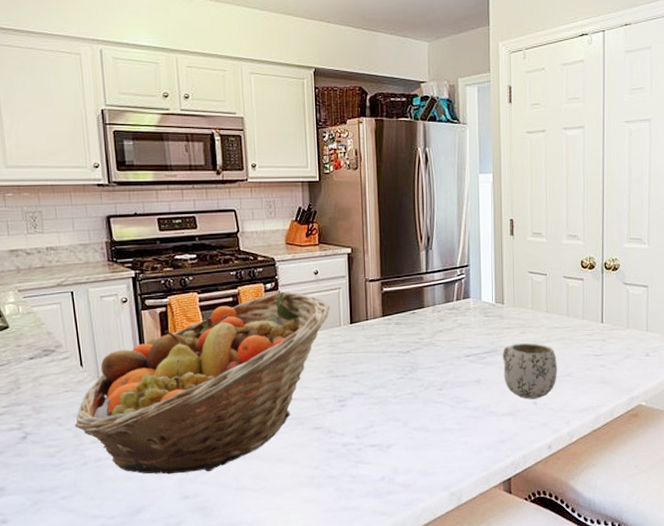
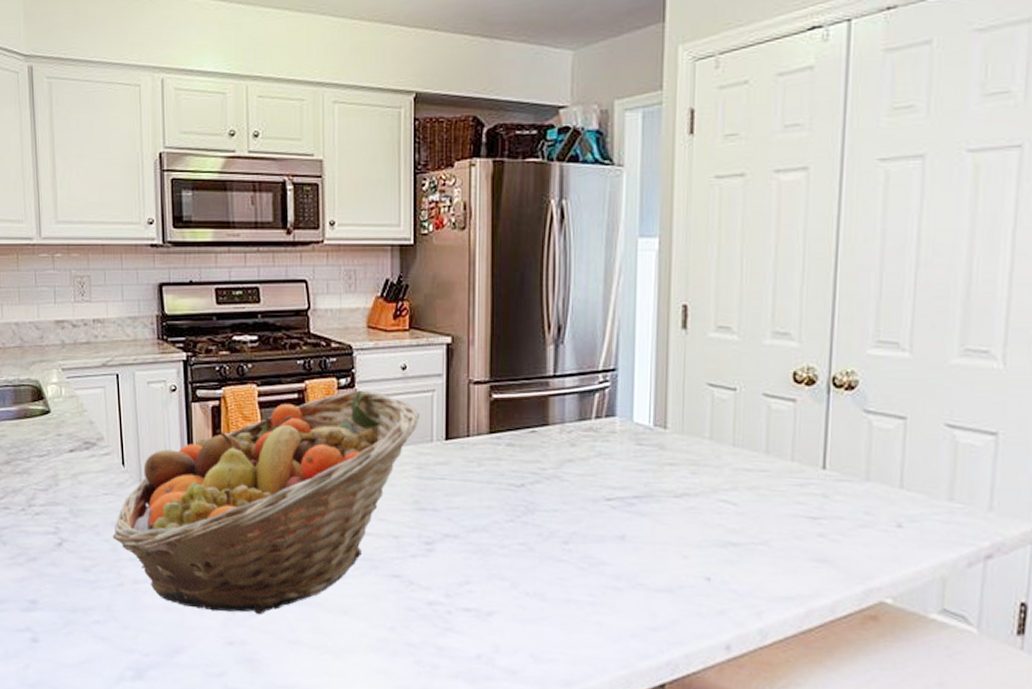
mug: present [502,343,557,399] -> none [660,488,746,574]

